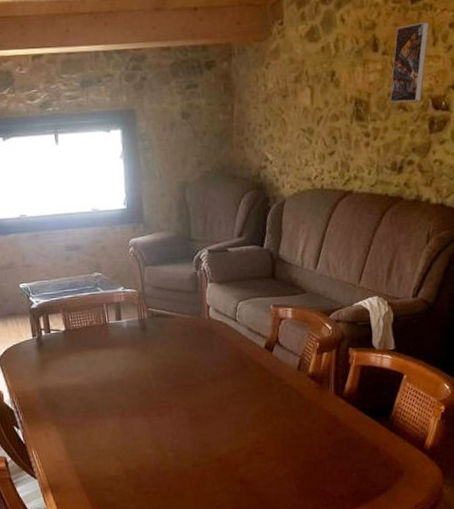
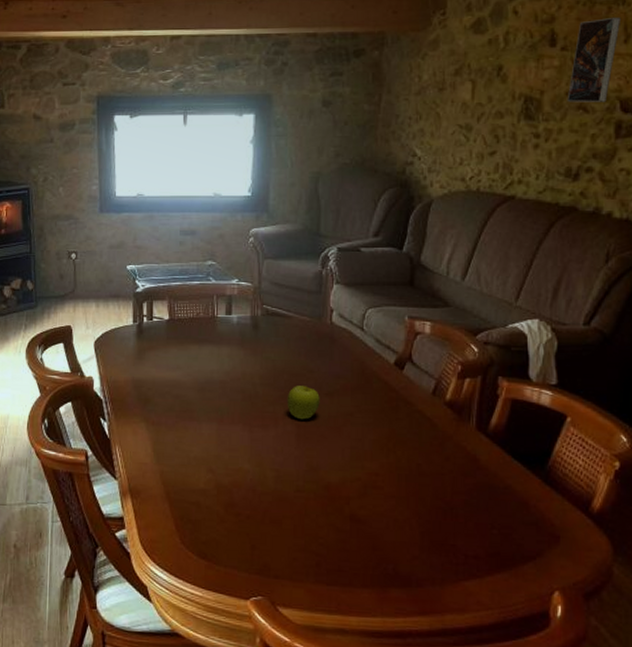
fruit: none [177,375,206,405] -> present [287,386,320,420]

